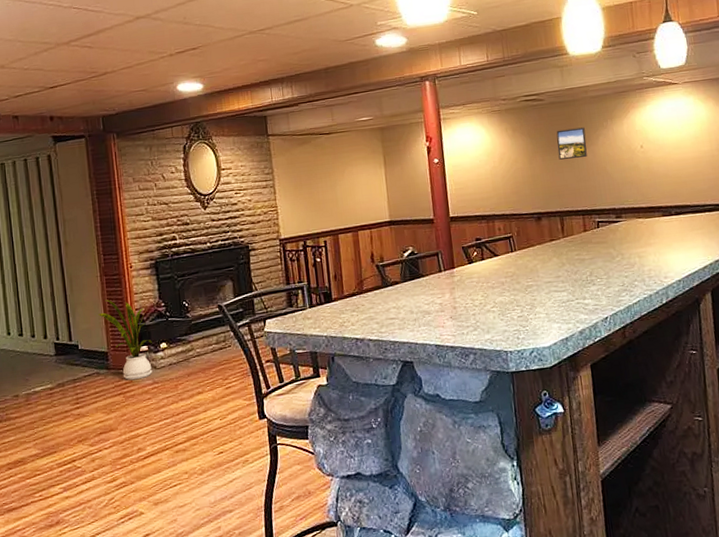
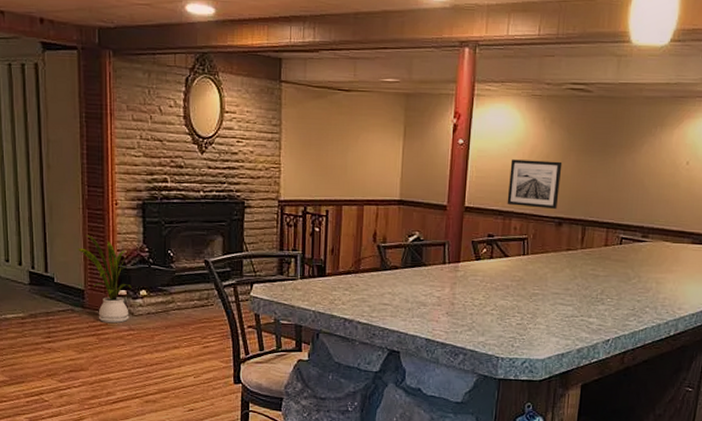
wall art: none [484,163,534,210] -> present [507,159,563,209]
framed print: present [556,127,587,160] -> none [594,129,630,165]

